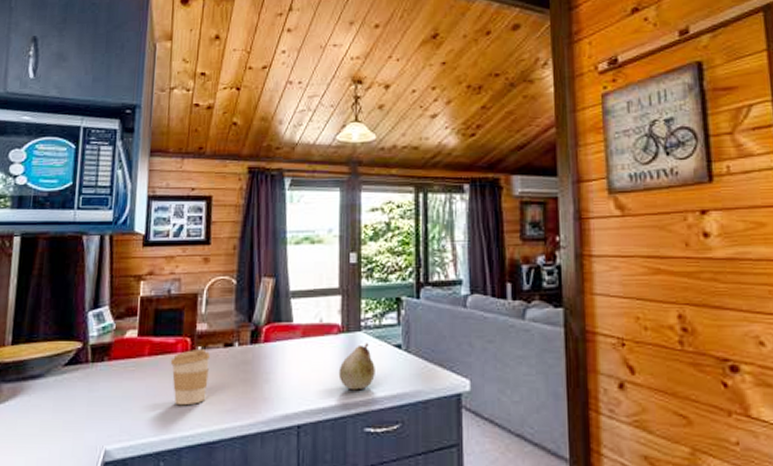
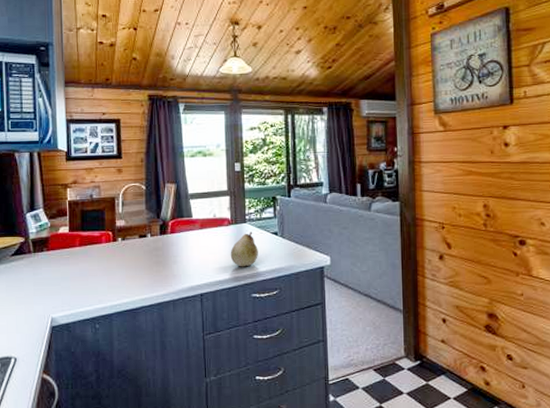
coffee cup: present [170,348,211,406] -> none [97,239,129,283]

